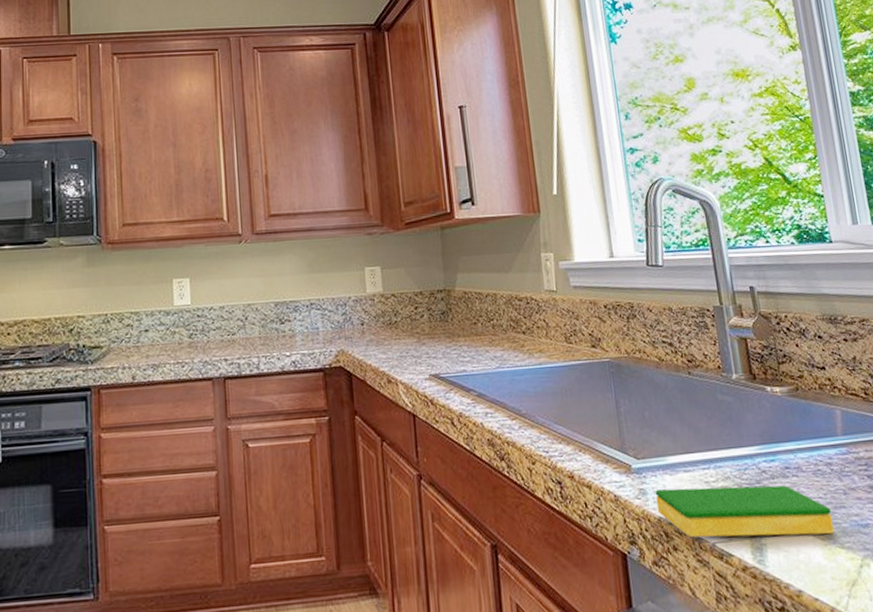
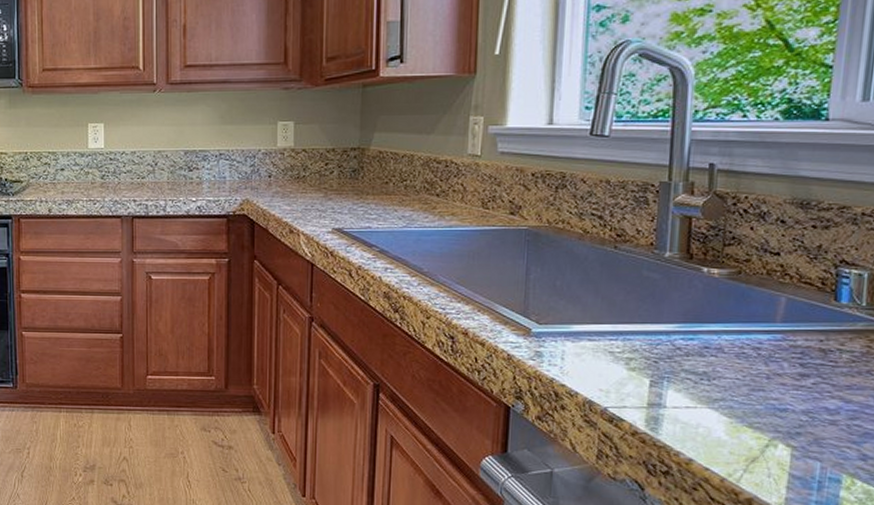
dish sponge: present [655,485,835,538] -> none [551,354,747,414]

